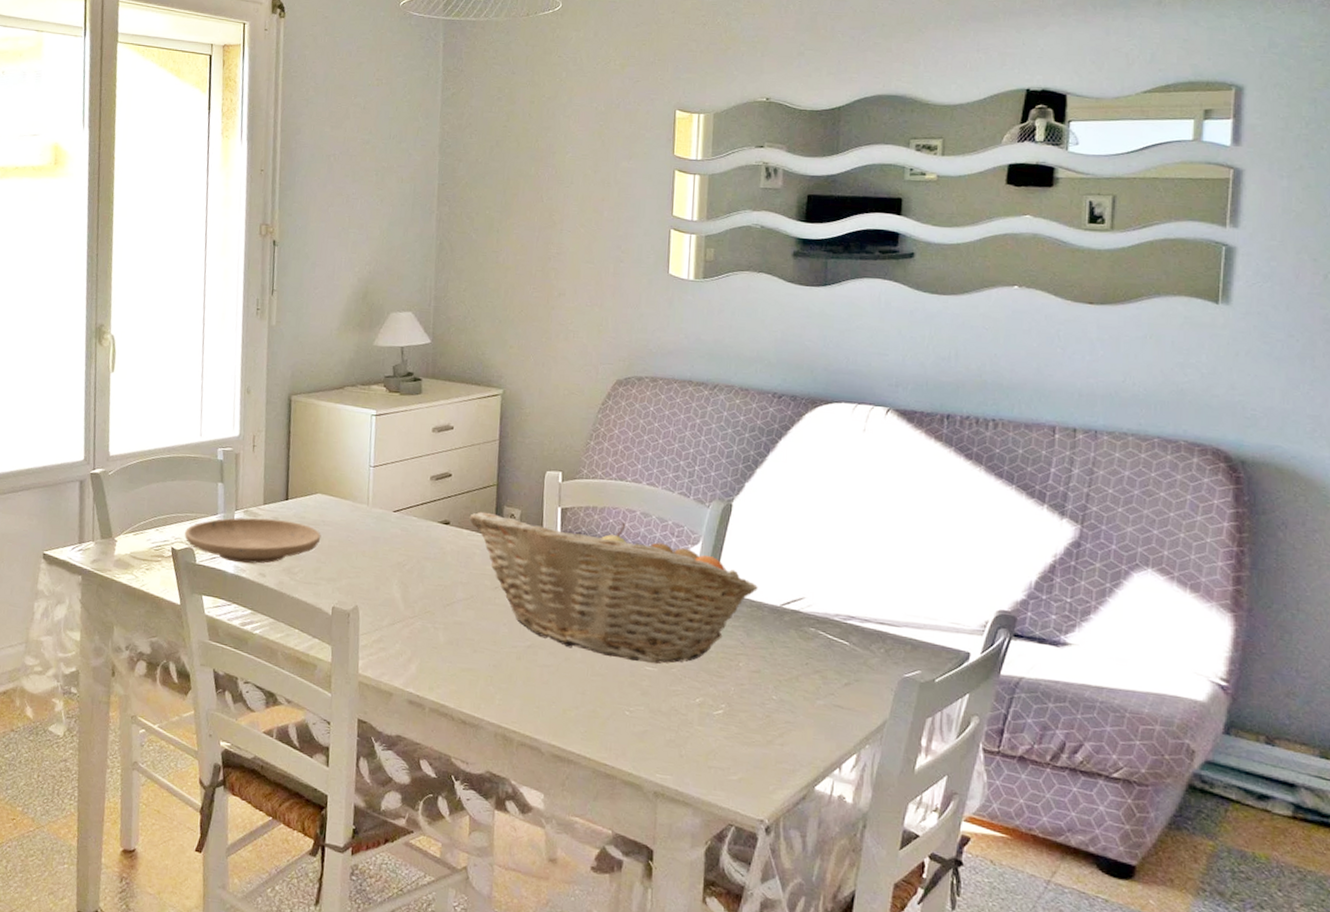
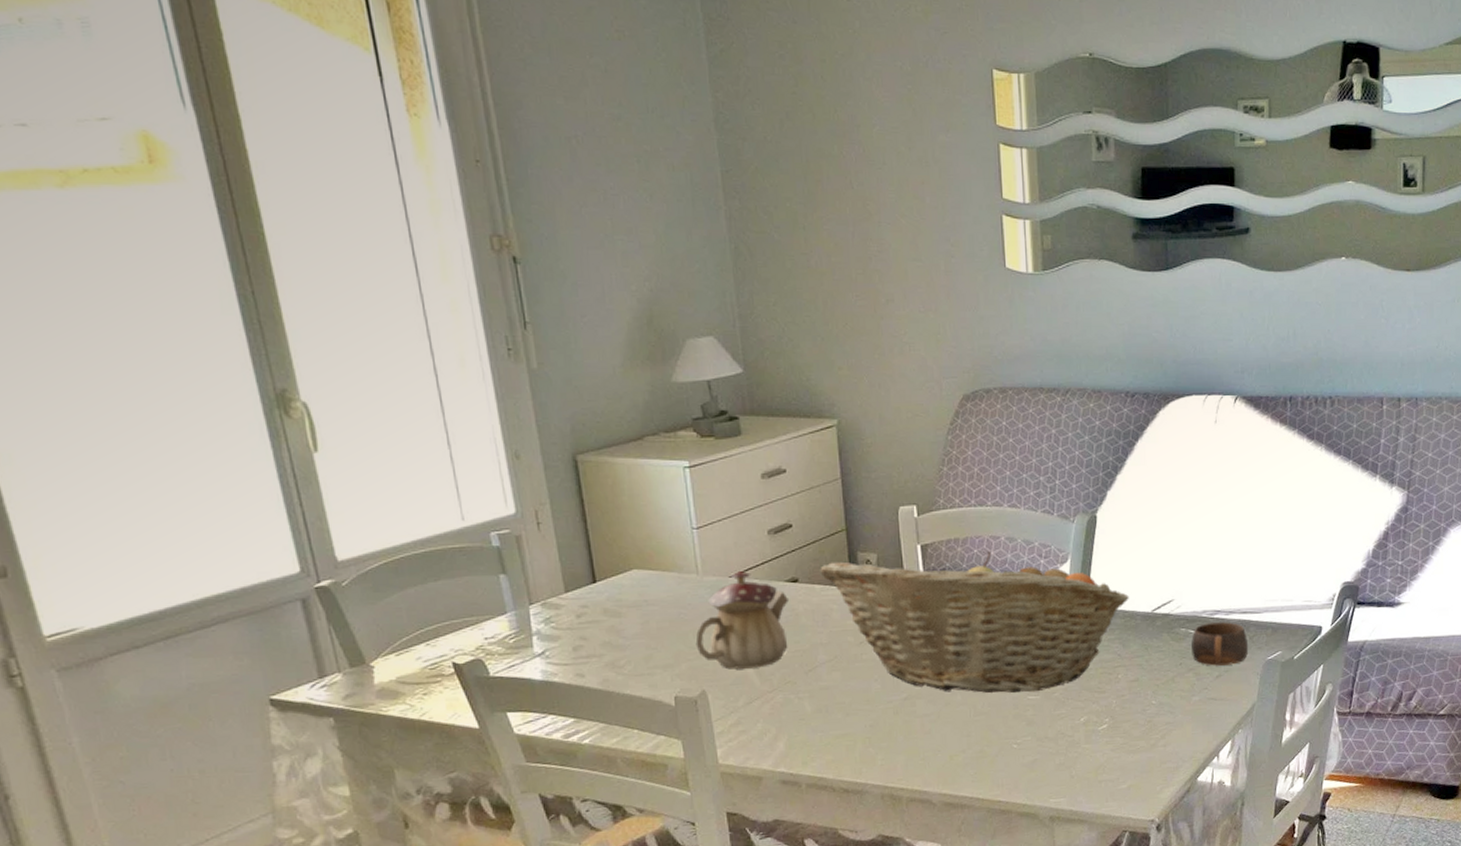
plate: present [184,517,321,564] -> none [465,607,646,667]
teapot: none [356,507,440,595] -> present [695,570,790,670]
cup: none [820,627,884,675] -> present [1191,622,1249,666]

